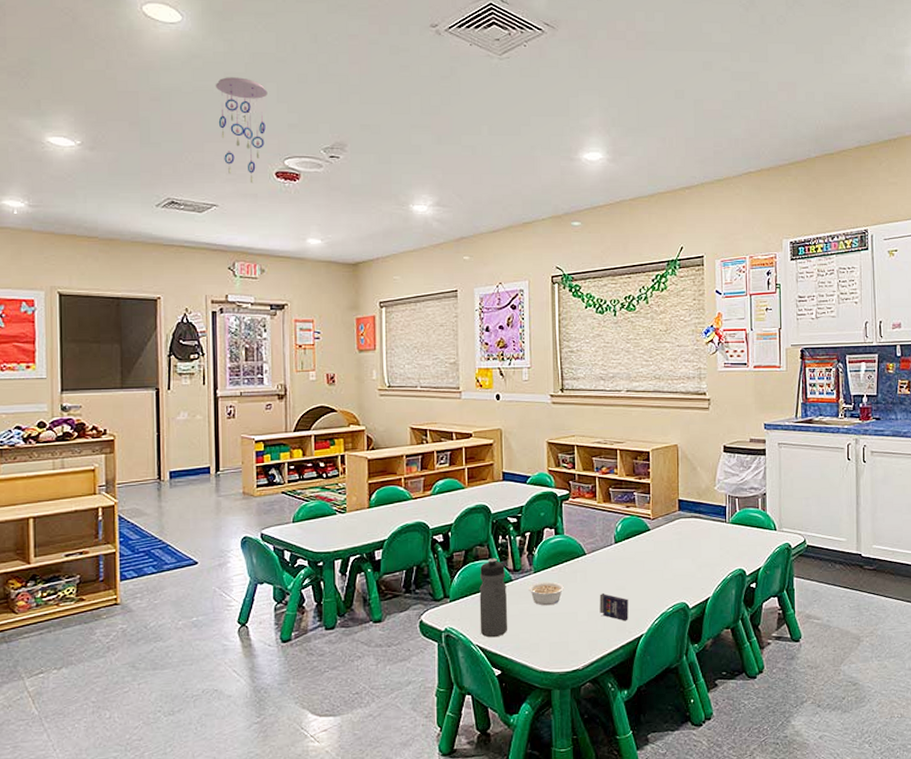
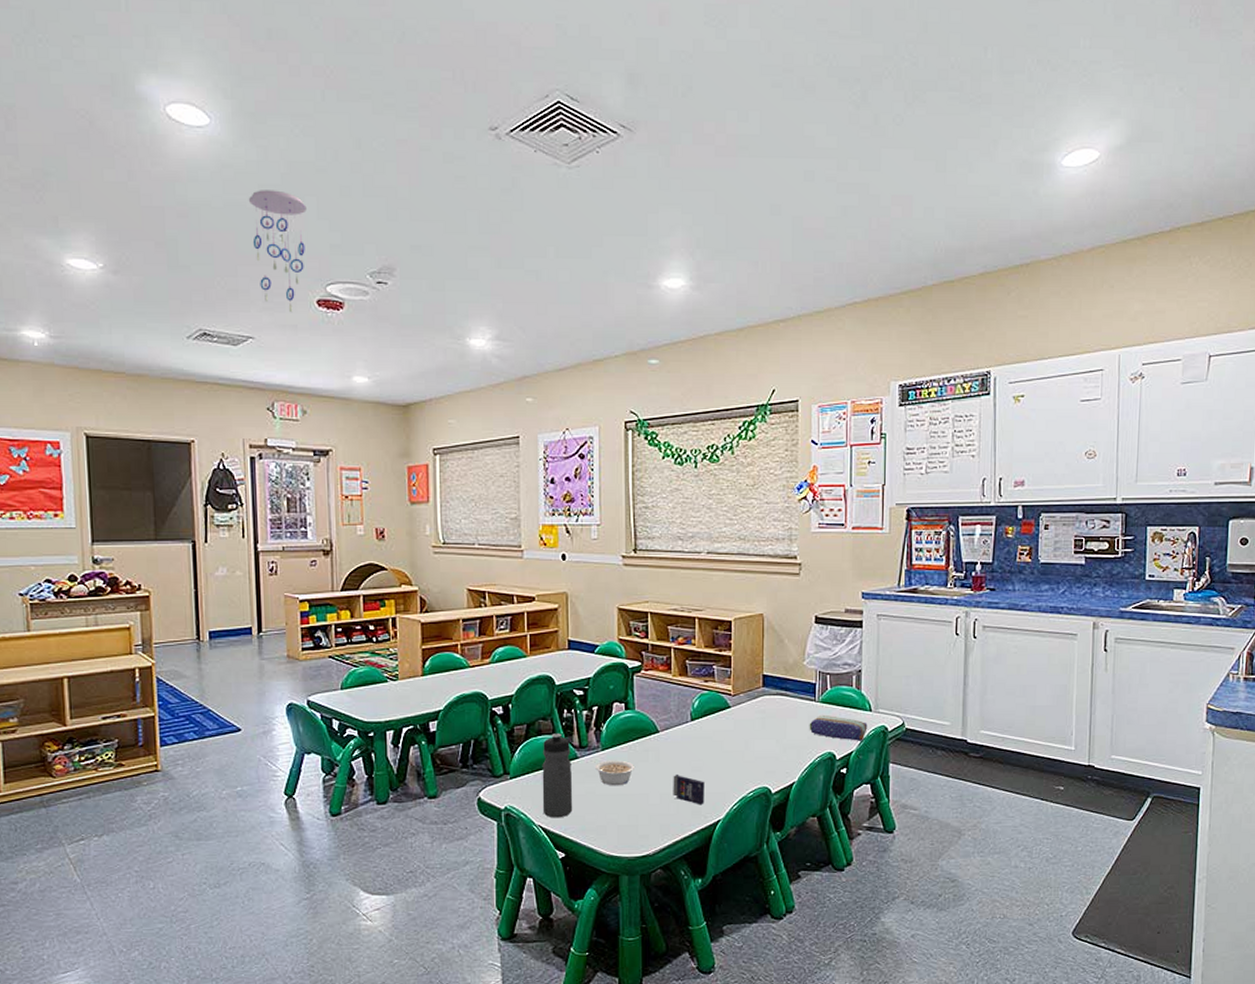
pencil case: none [721,534,773,558] -> present [809,714,868,741]

